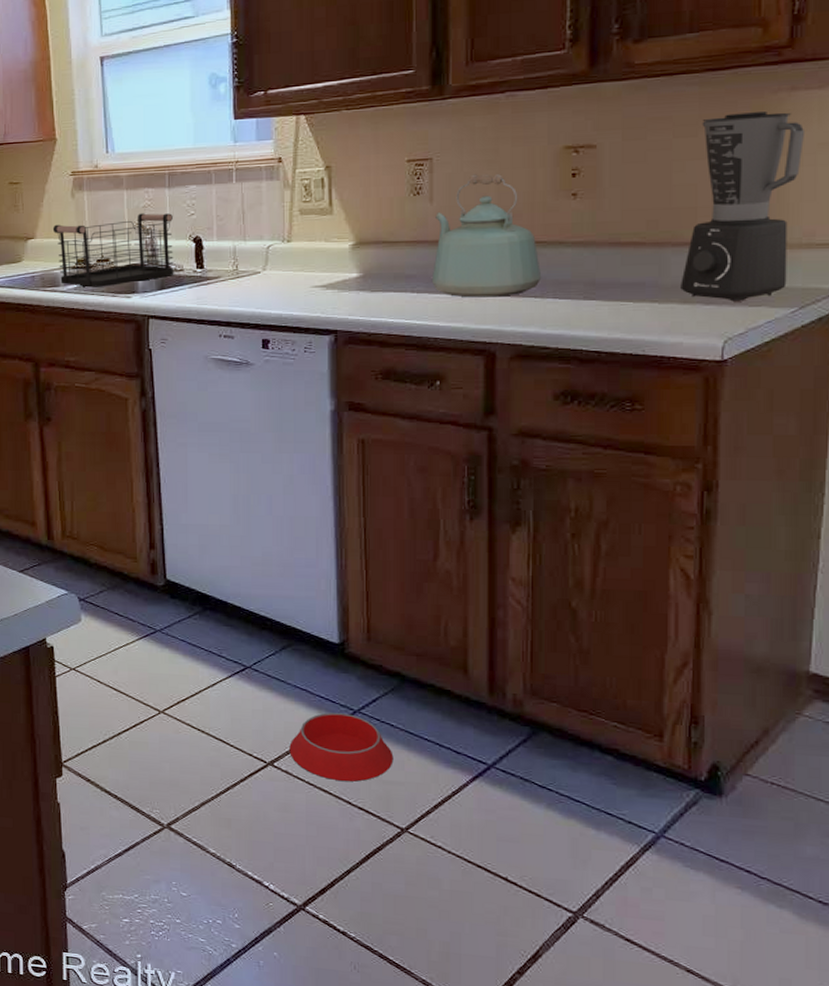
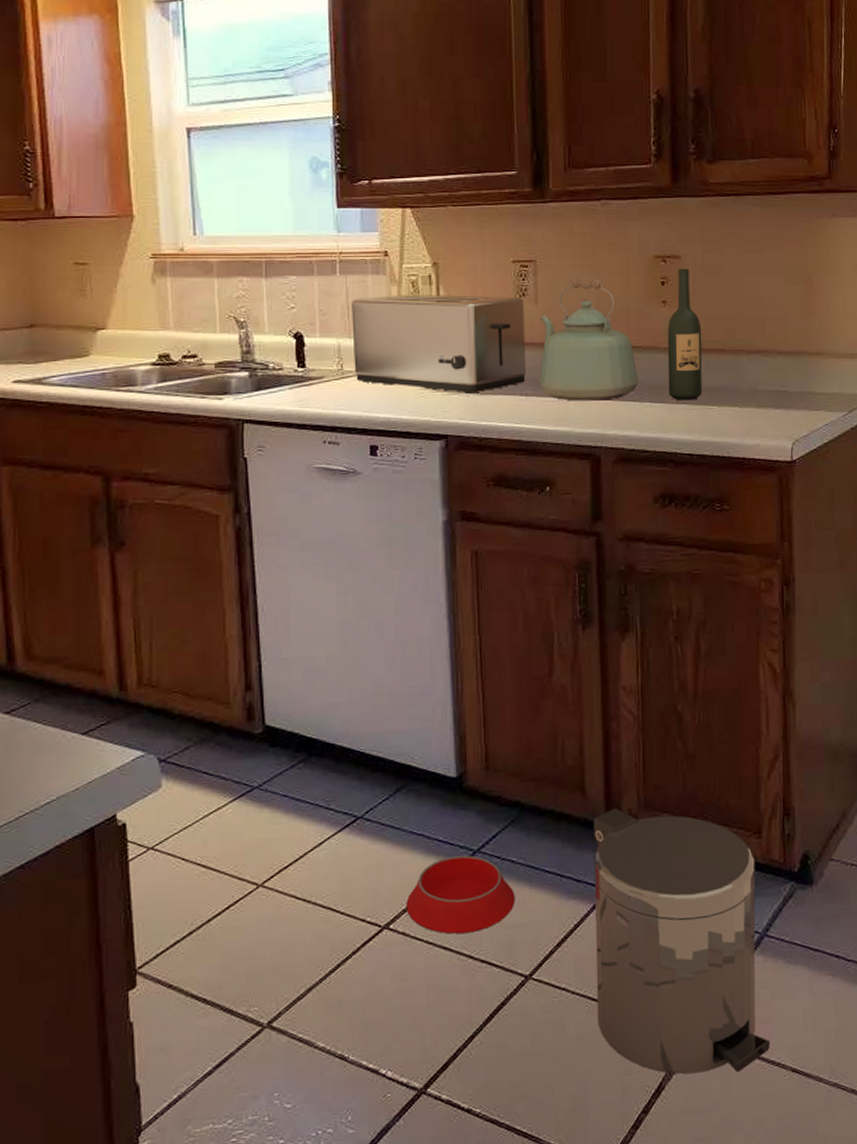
dish rack: present [52,213,174,288] -> none [128,304,273,387]
toaster: none [247,195,419,291] -> present [352,294,527,394]
trash can: none [473,691,663,959] -> present [593,808,771,1074]
wine bottle: none [576,158,618,296] -> present [667,268,703,400]
blender: present [680,112,806,302] -> none [755,234,844,406]

